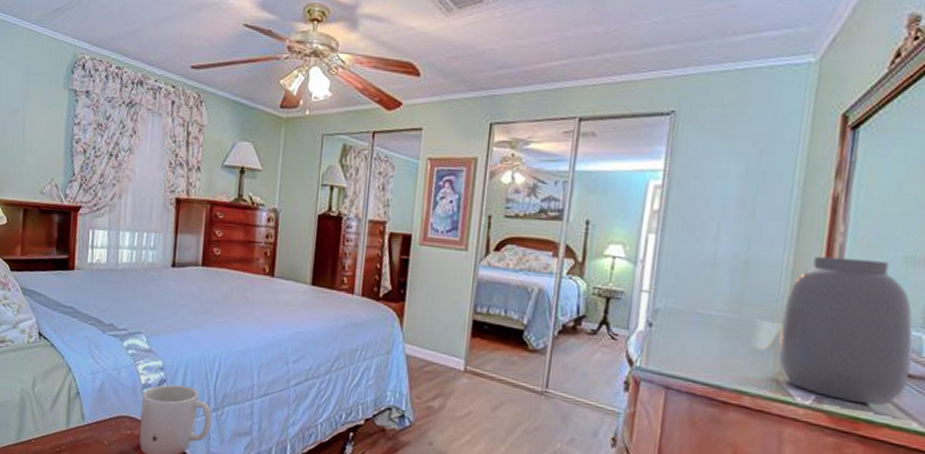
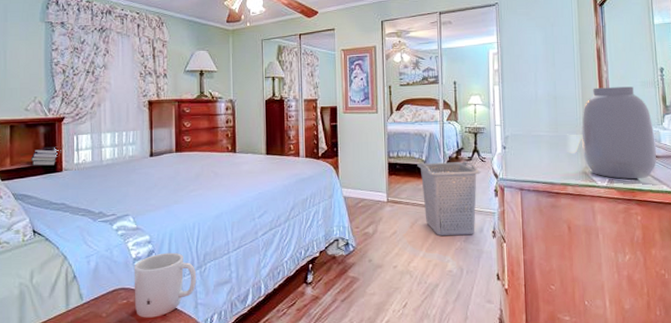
books: none [42,238,78,262] -> present [30,146,64,166]
laundry basket: none [514,327,608,437] -> present [417,161,481,237]

